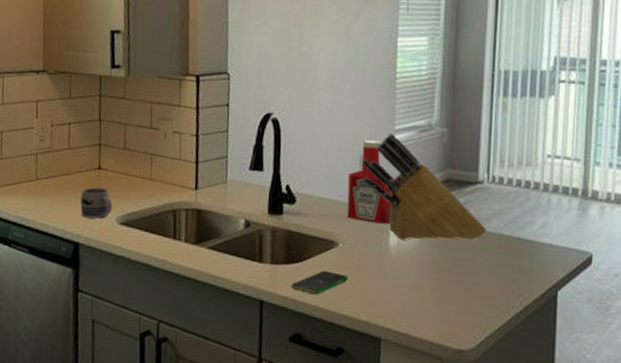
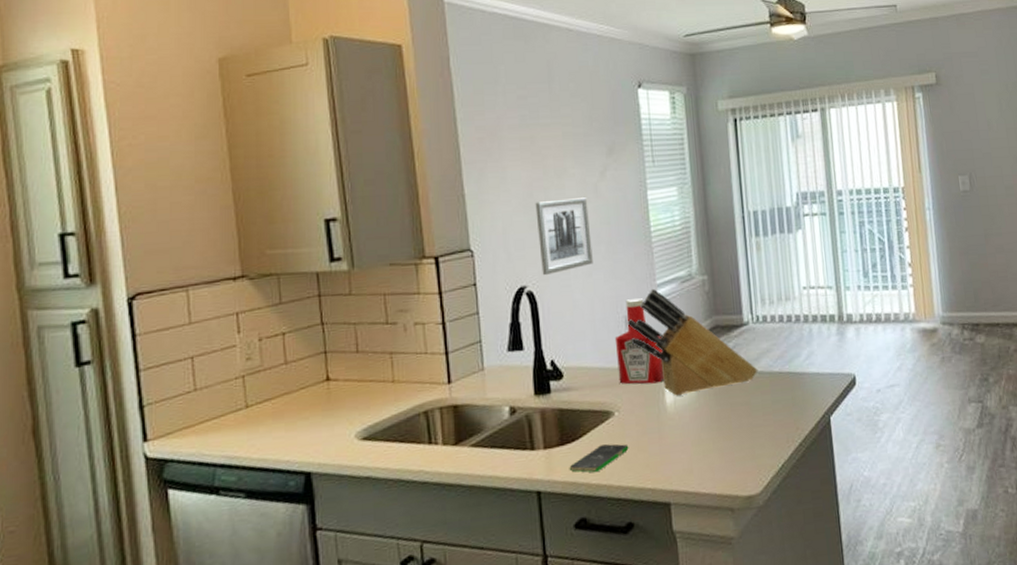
mug: present [80,187,113,219] -> none [308,401,350,441]
wall art: none [288,36,339,106] -> present [535,197,593,276]

